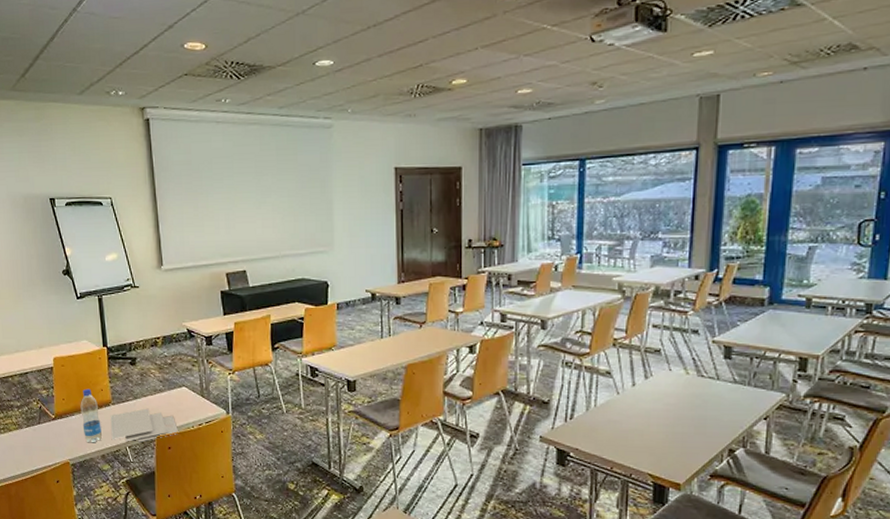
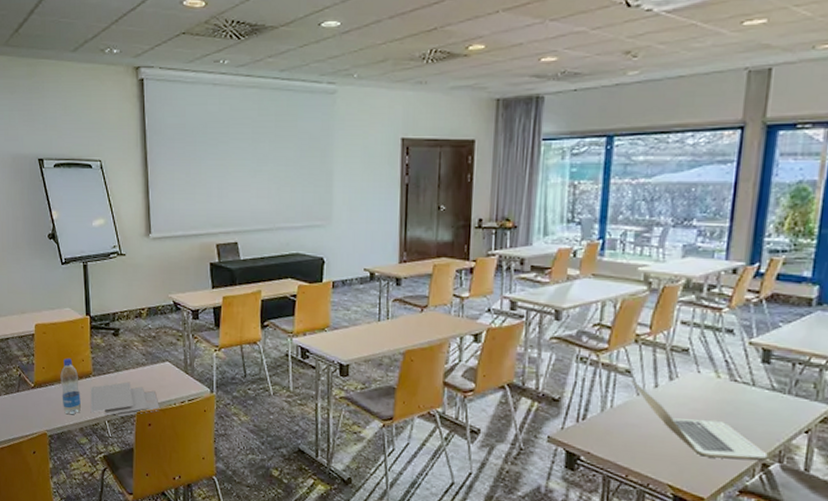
laptop: none [610,380,733,447] -> present [630,379,768,461]

